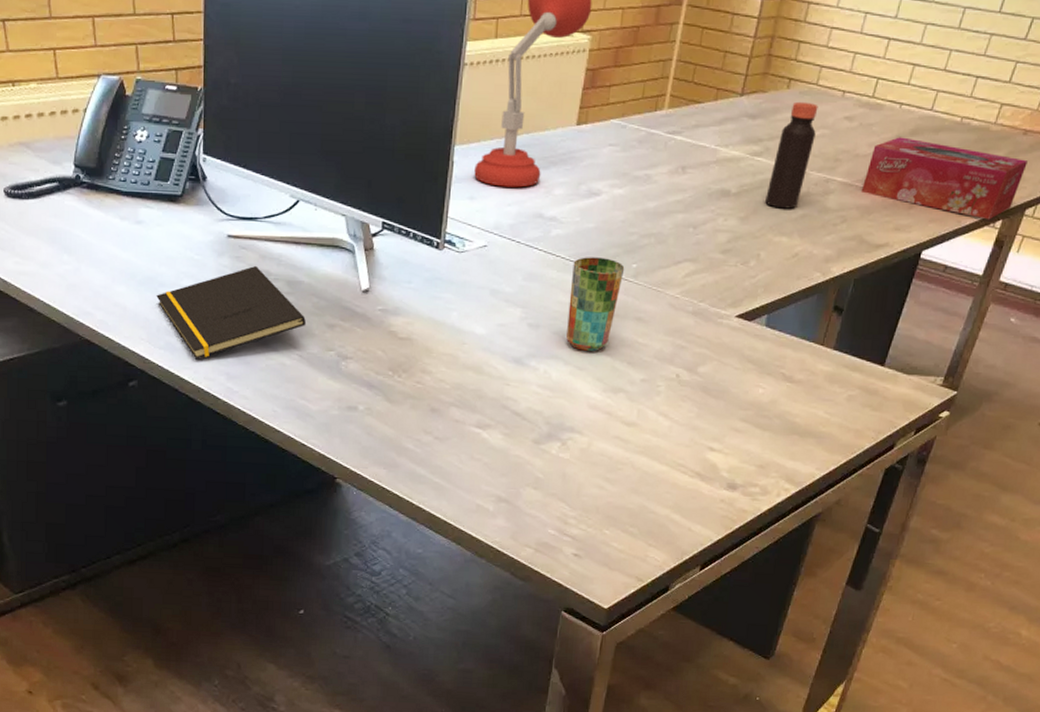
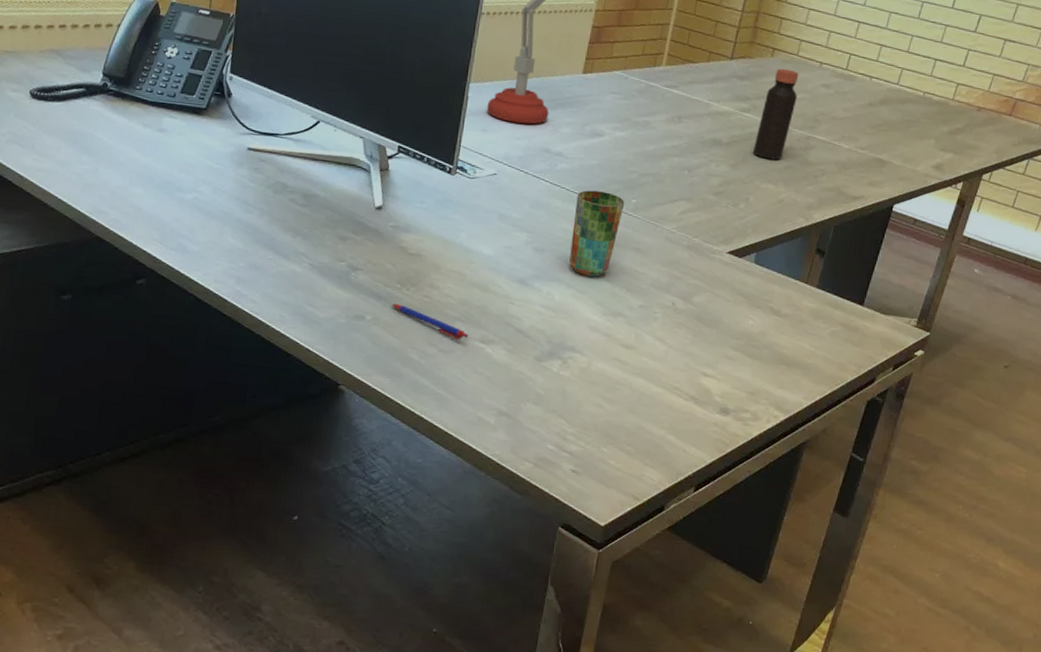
notepad: present [156,265,306,360] -> none [172,177,319,262]
pen: none [383,391,464,426] -> present [391,303,469,340]
tissue box: present [860,137,1027,220] -> none [838,105,982,182]

